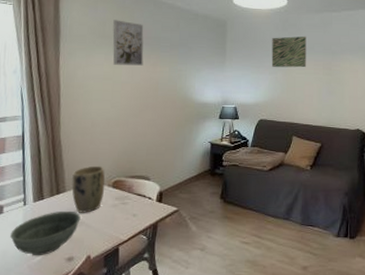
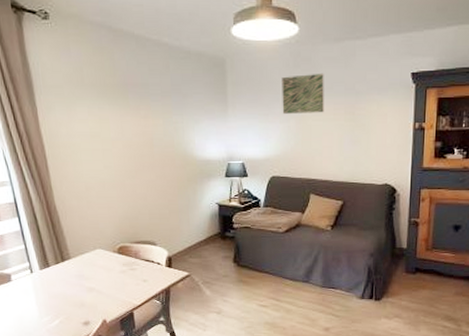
bowl: present [10,210,81,256] -> none [23,277,91,321]
plant pot: present [71,165,105,213] -> none [74,231,111,280]
wall art: present [113,20,144,66] -> none [91,64,133,119]

